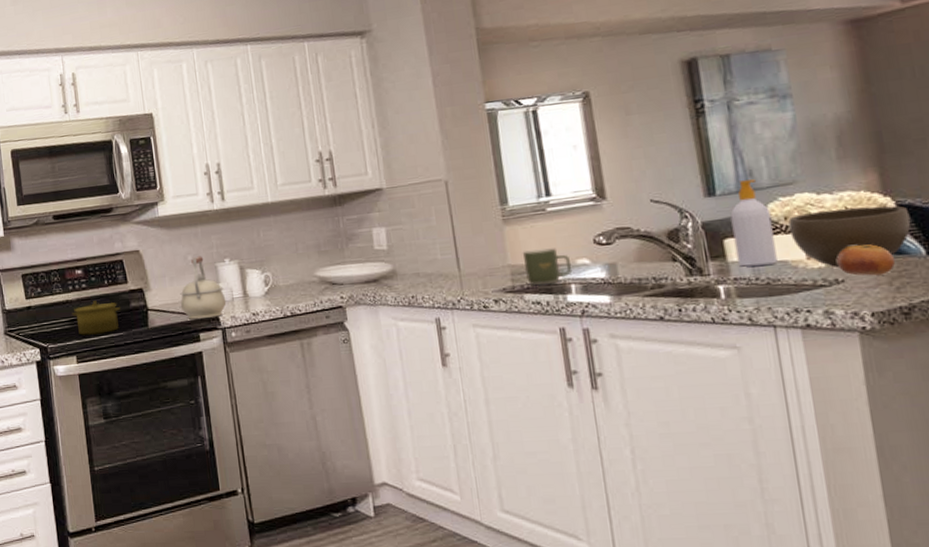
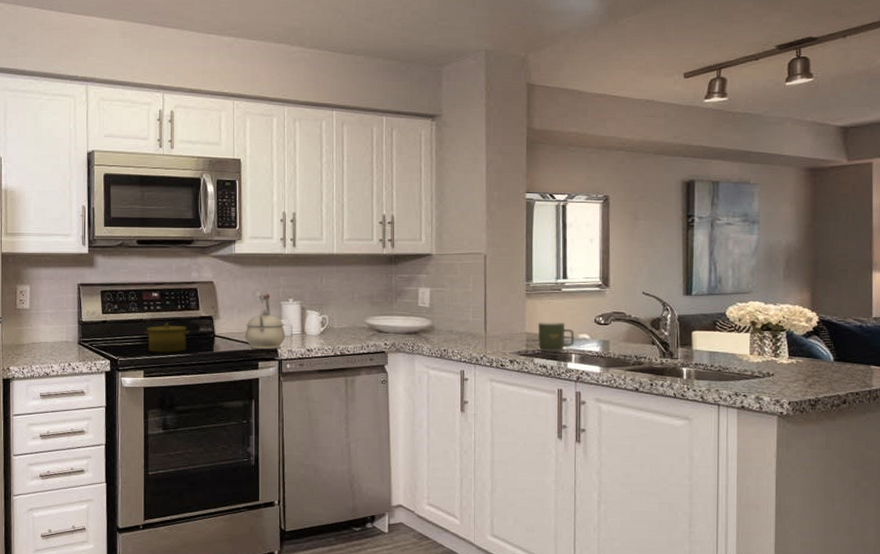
soap bottle: present [730,179,778,267] -> none [700,286,729,356]
bowl: present [788,206,911,268] -> none [741,318,827,364]
fruit: present [837,243,895,276] -> none [771,347,811,373]

